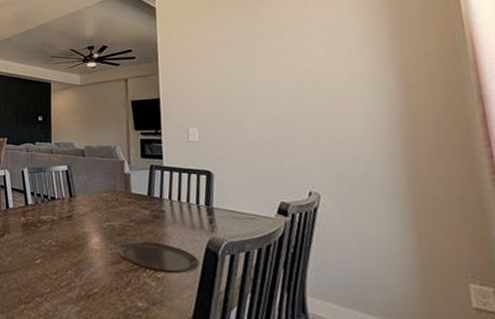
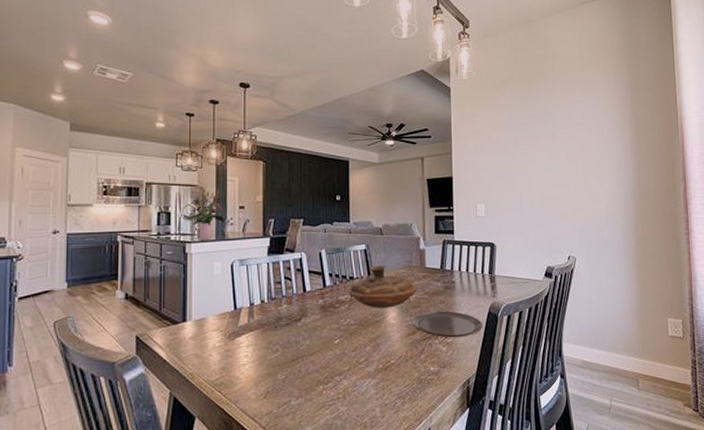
decorative bowl: none [50,187,121,233] -> present [348,265,417,308]

